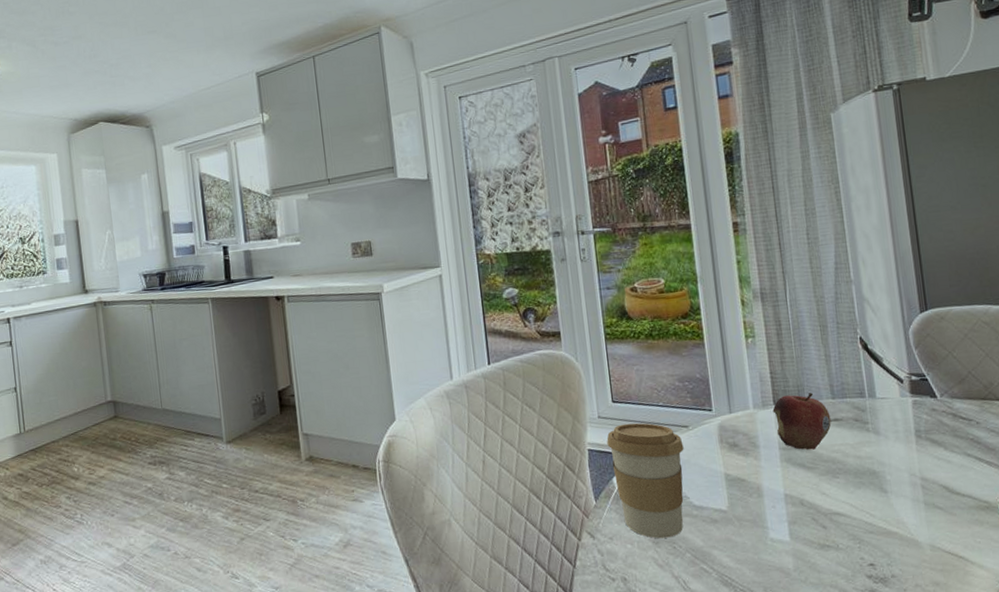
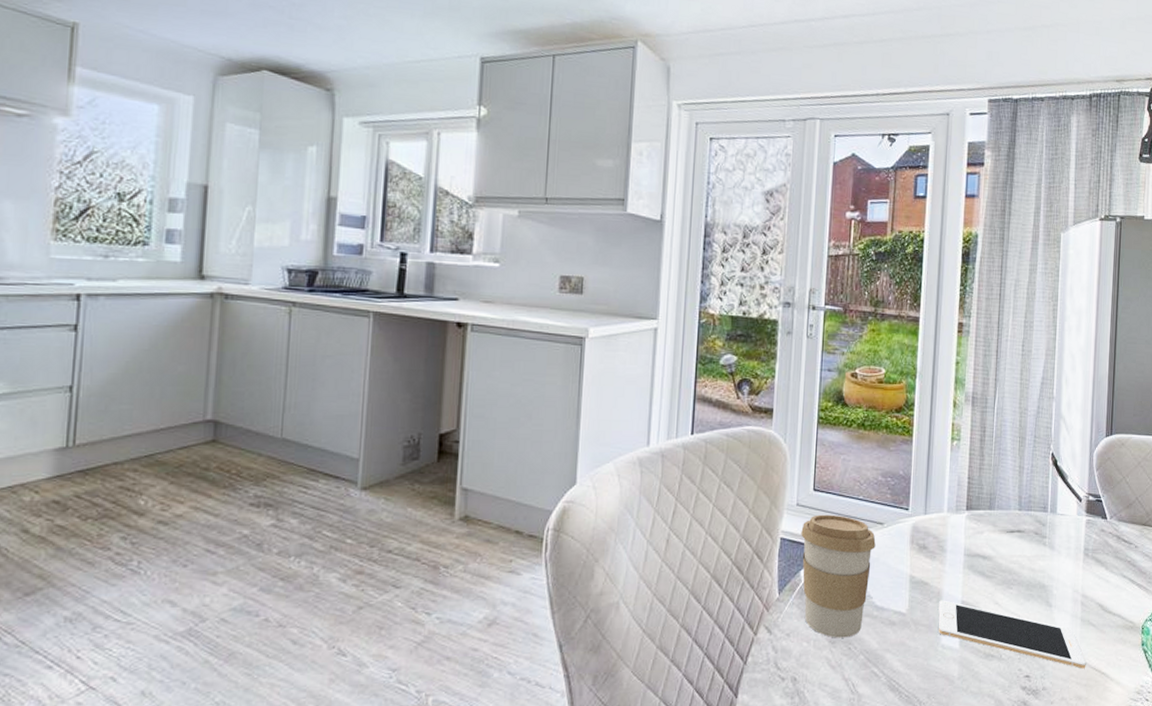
cell phone: none [760,494,939,554] -> present [938,600,1086,669]
fruit: present [772,393,831,450] -> none [964,502,1015,559]

